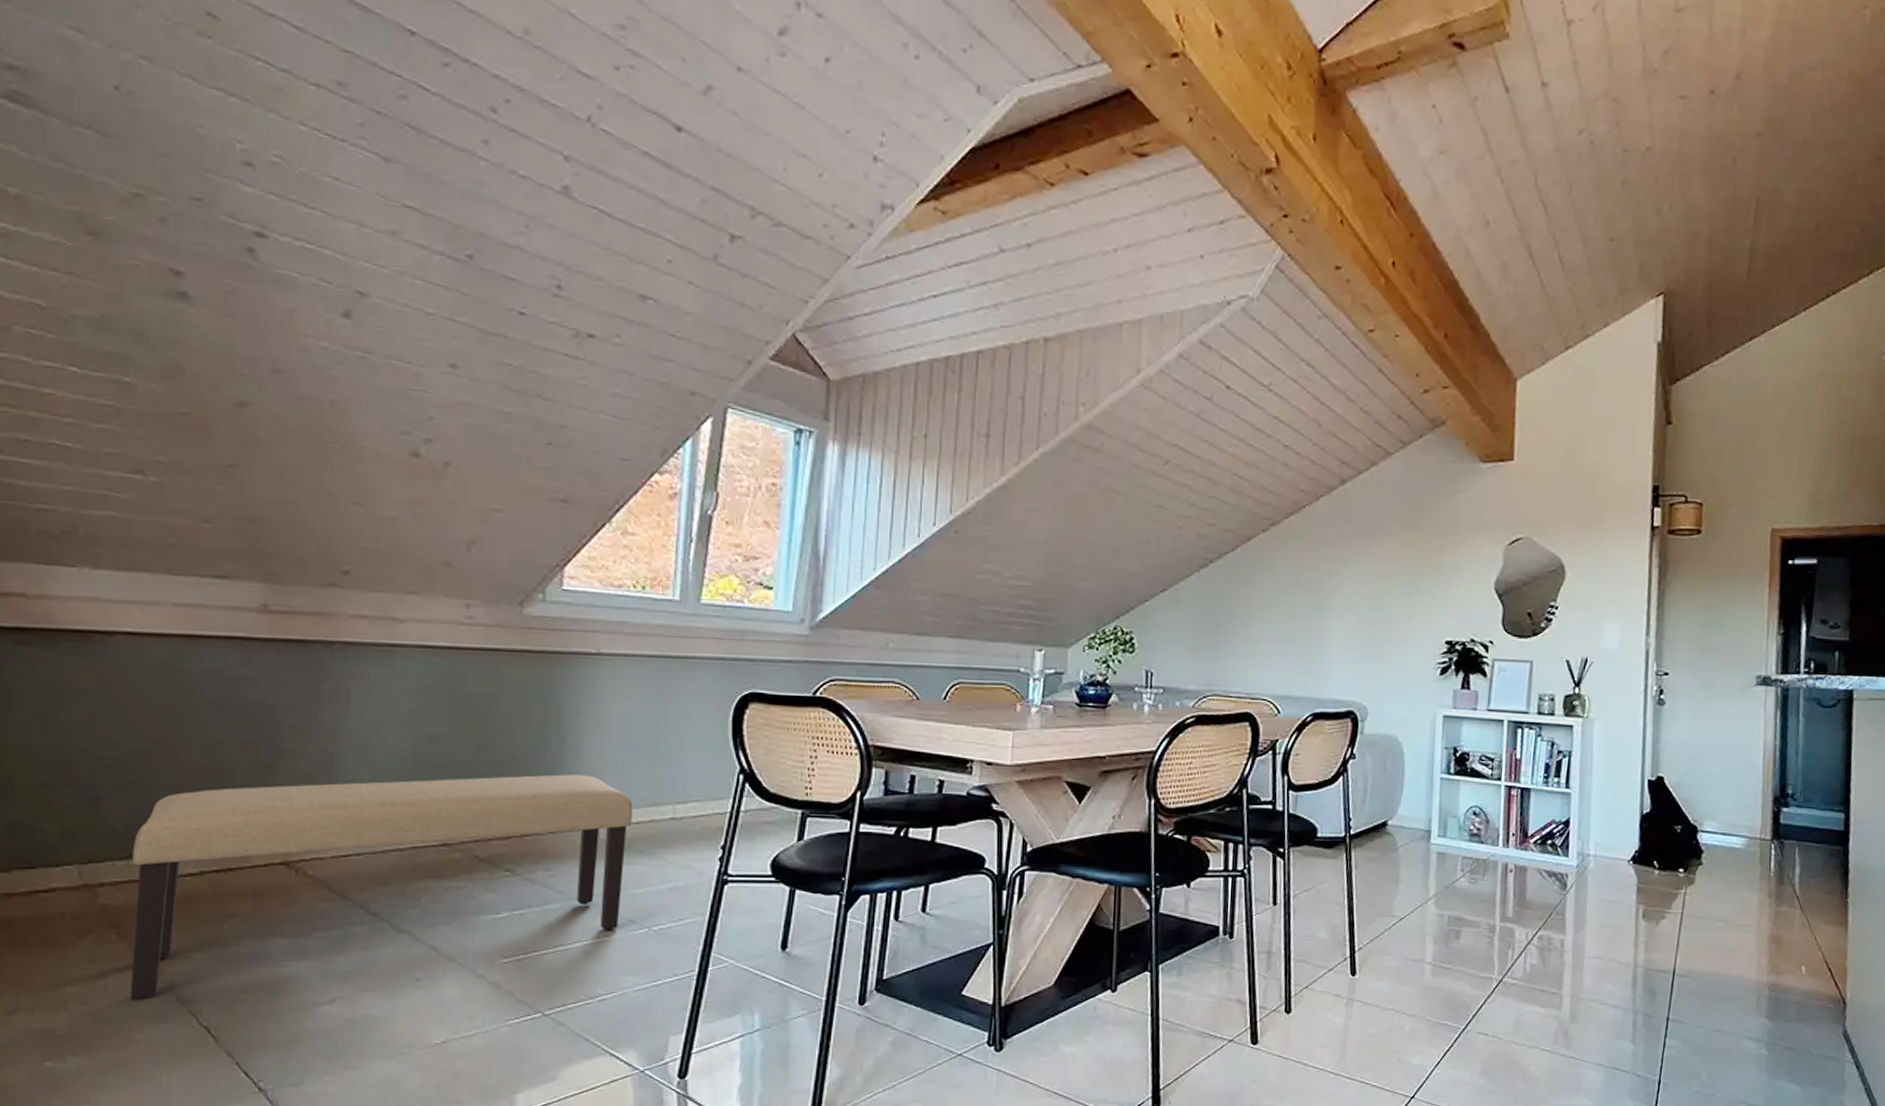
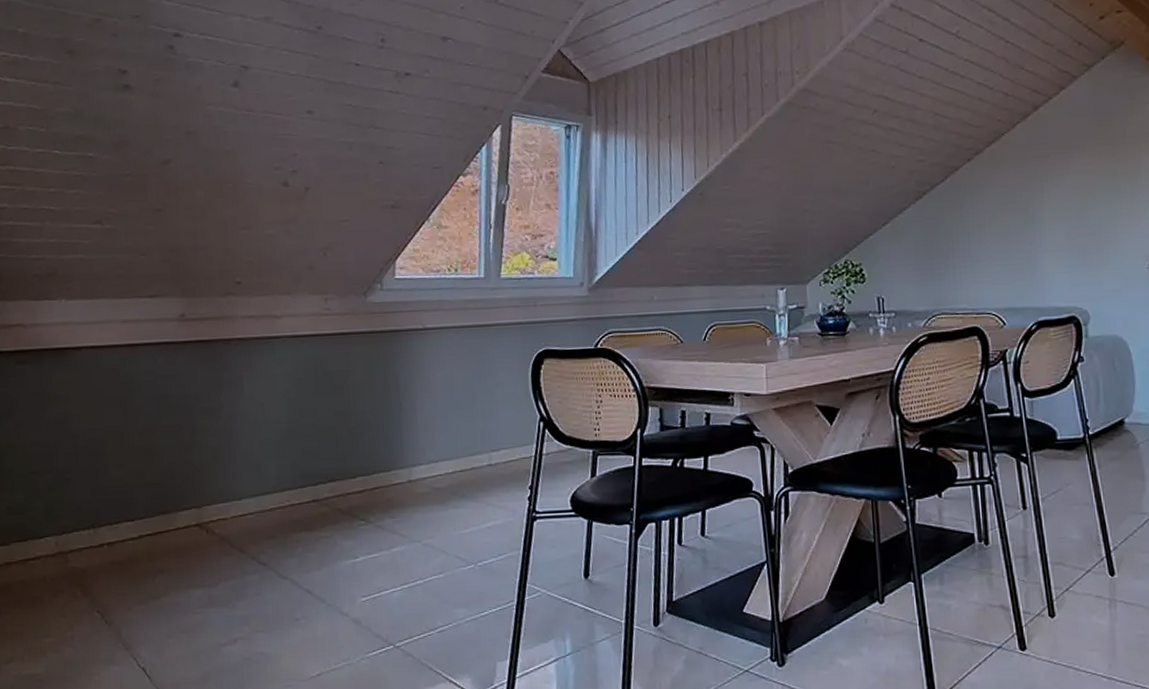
bench: present [130,774,632,1000] -> none [90,433,457,647]

